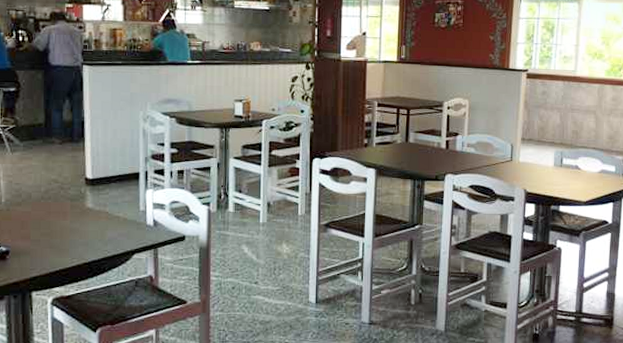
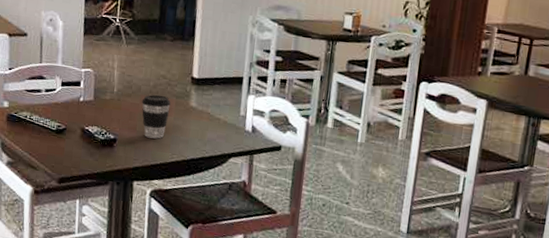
coffee cup: none [34,200,65,245] -> present [142,94,171,139]

